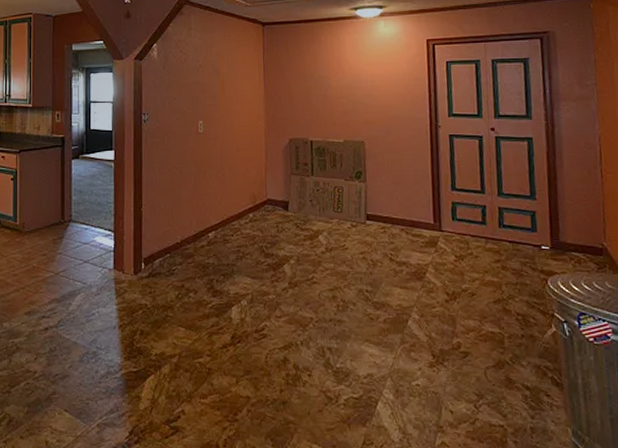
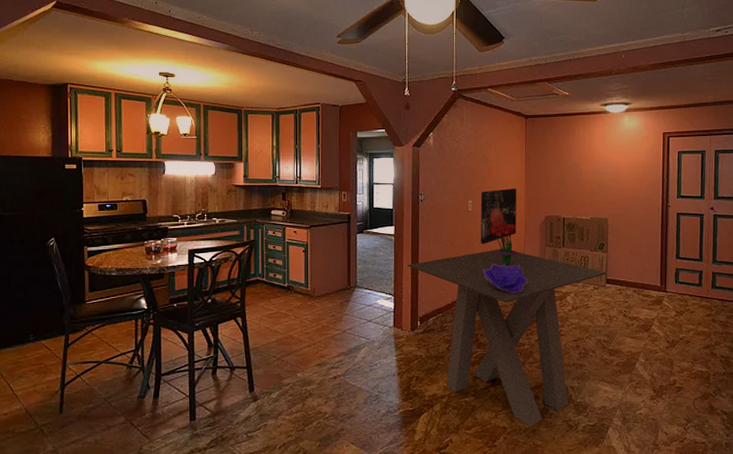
dining table: none [129,177,366,397] -> present [407,249,606,427]
wall art: none [212,106,256,172] -> present [480,188,517,245]
decorative bowl: none [217,194,272,231] -> present [482,263,529,294]
bouquet: none [224,147,257,199] -> present [489,223,517,267]

